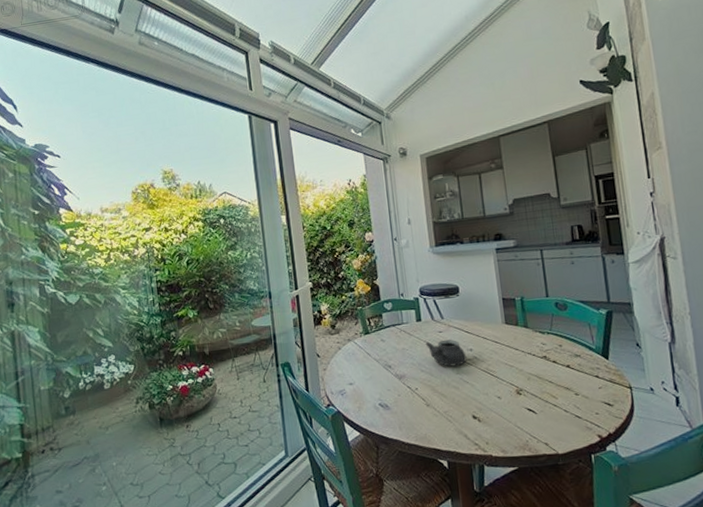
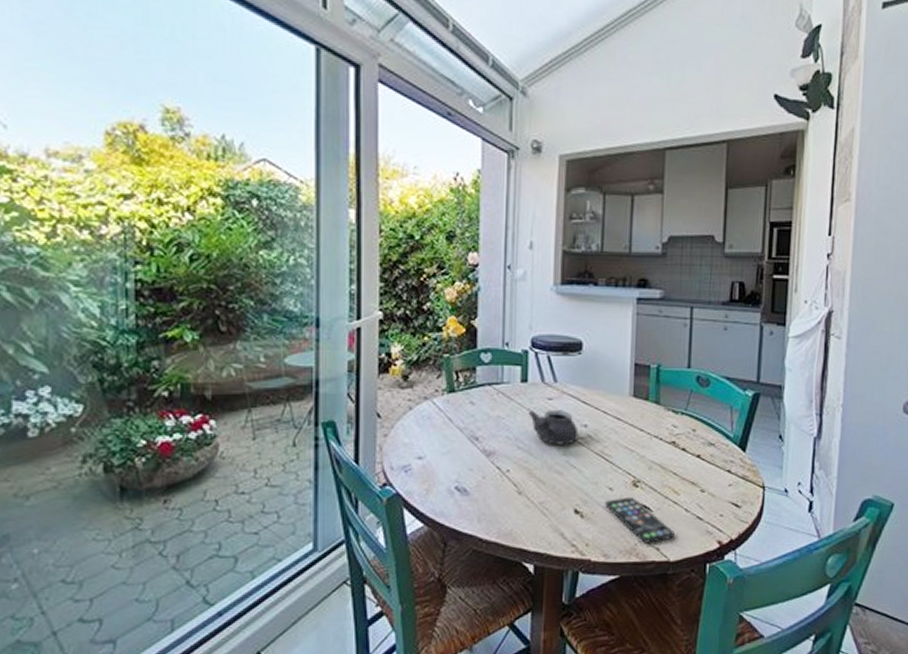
smartphone: none [496,403,559,440] -> present [605,496,675,543]

